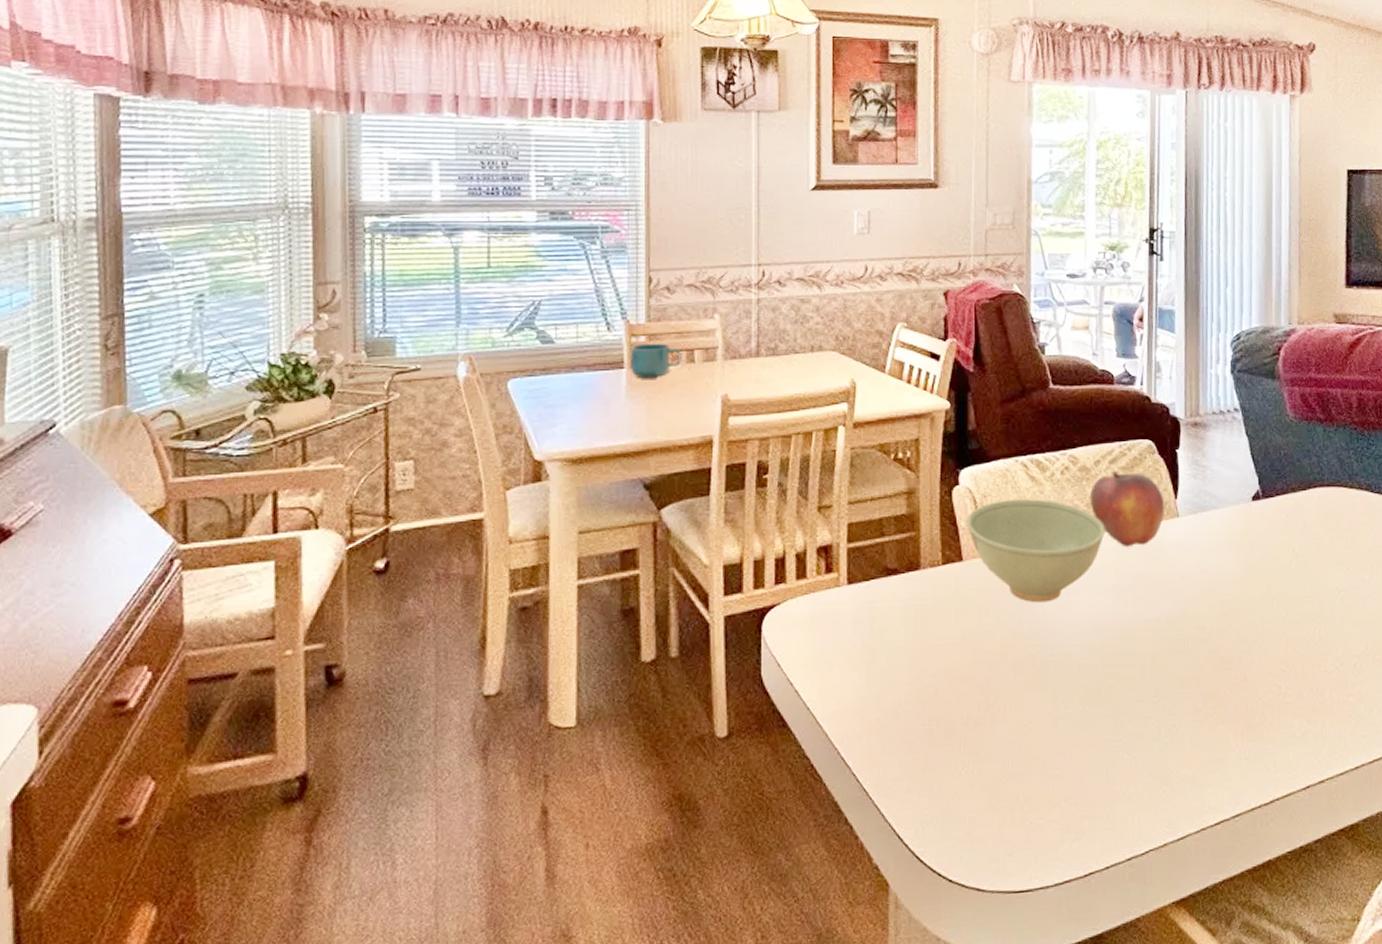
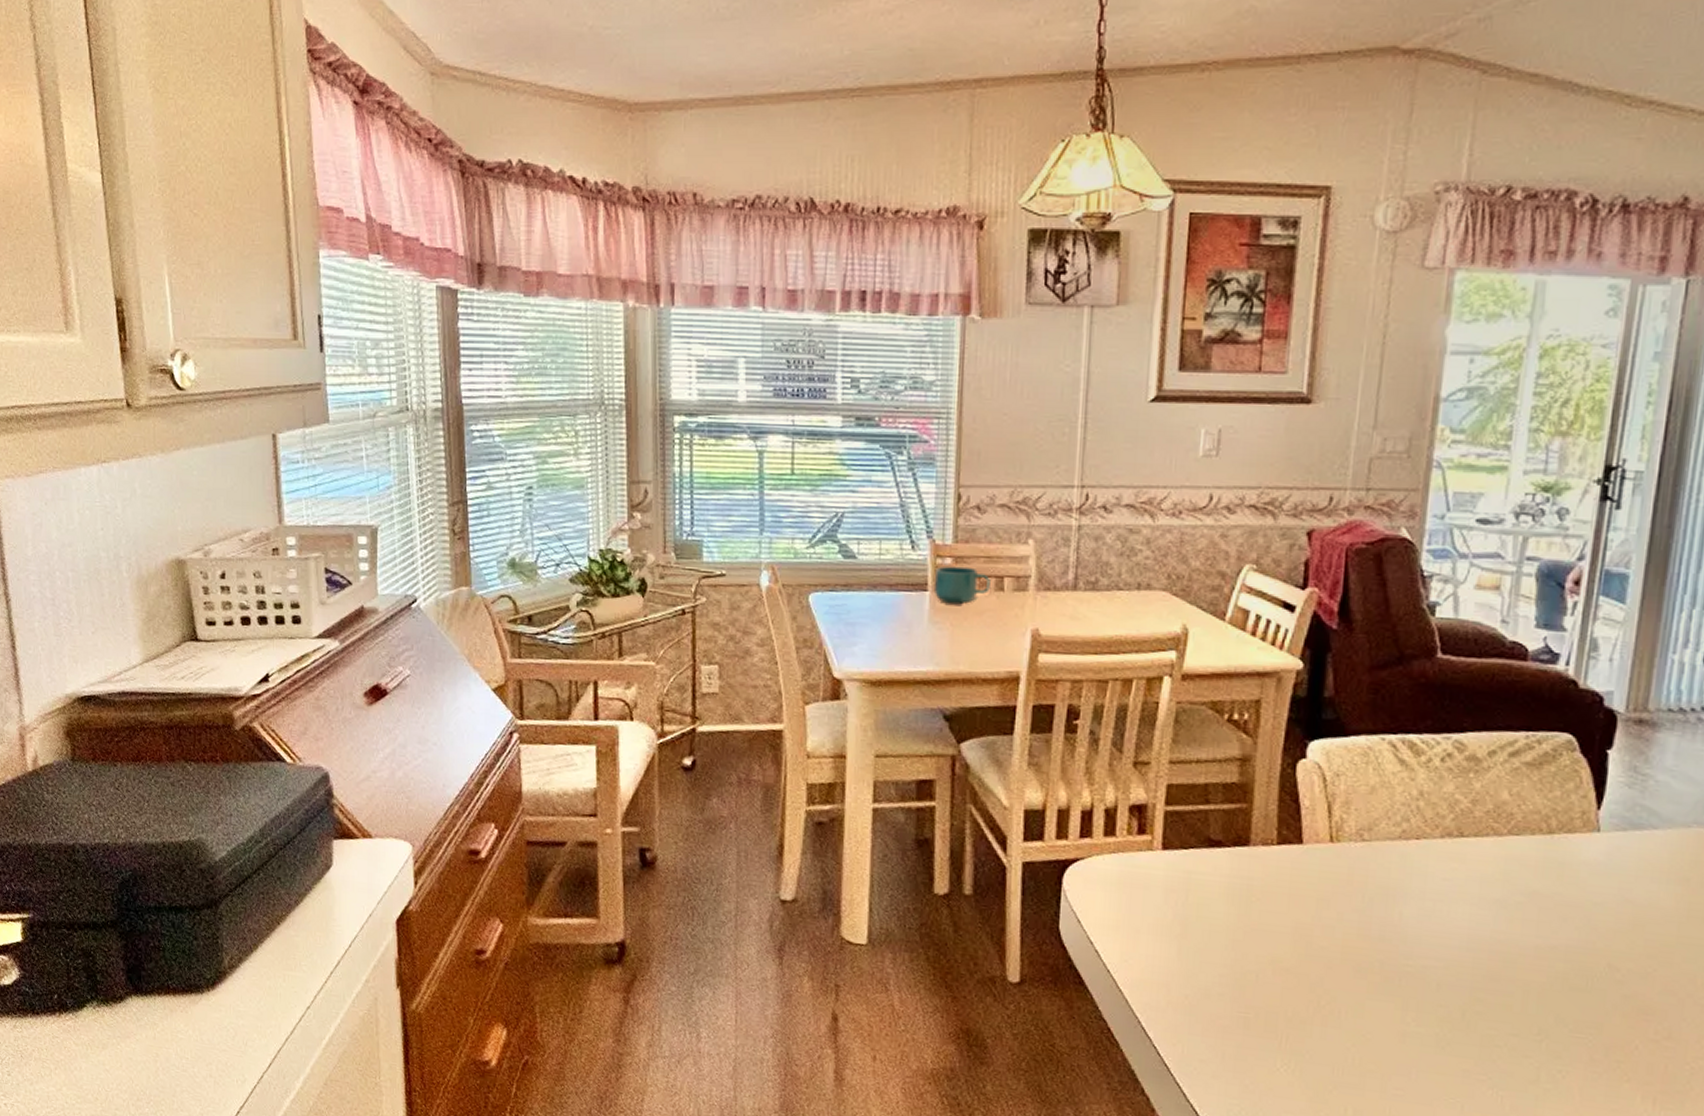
bowl: present [966,499,1105,603] -> none [1311,782,1494,906]
fruit: present [1089,470,1165,546] -> none [1476,765,1582,859]

